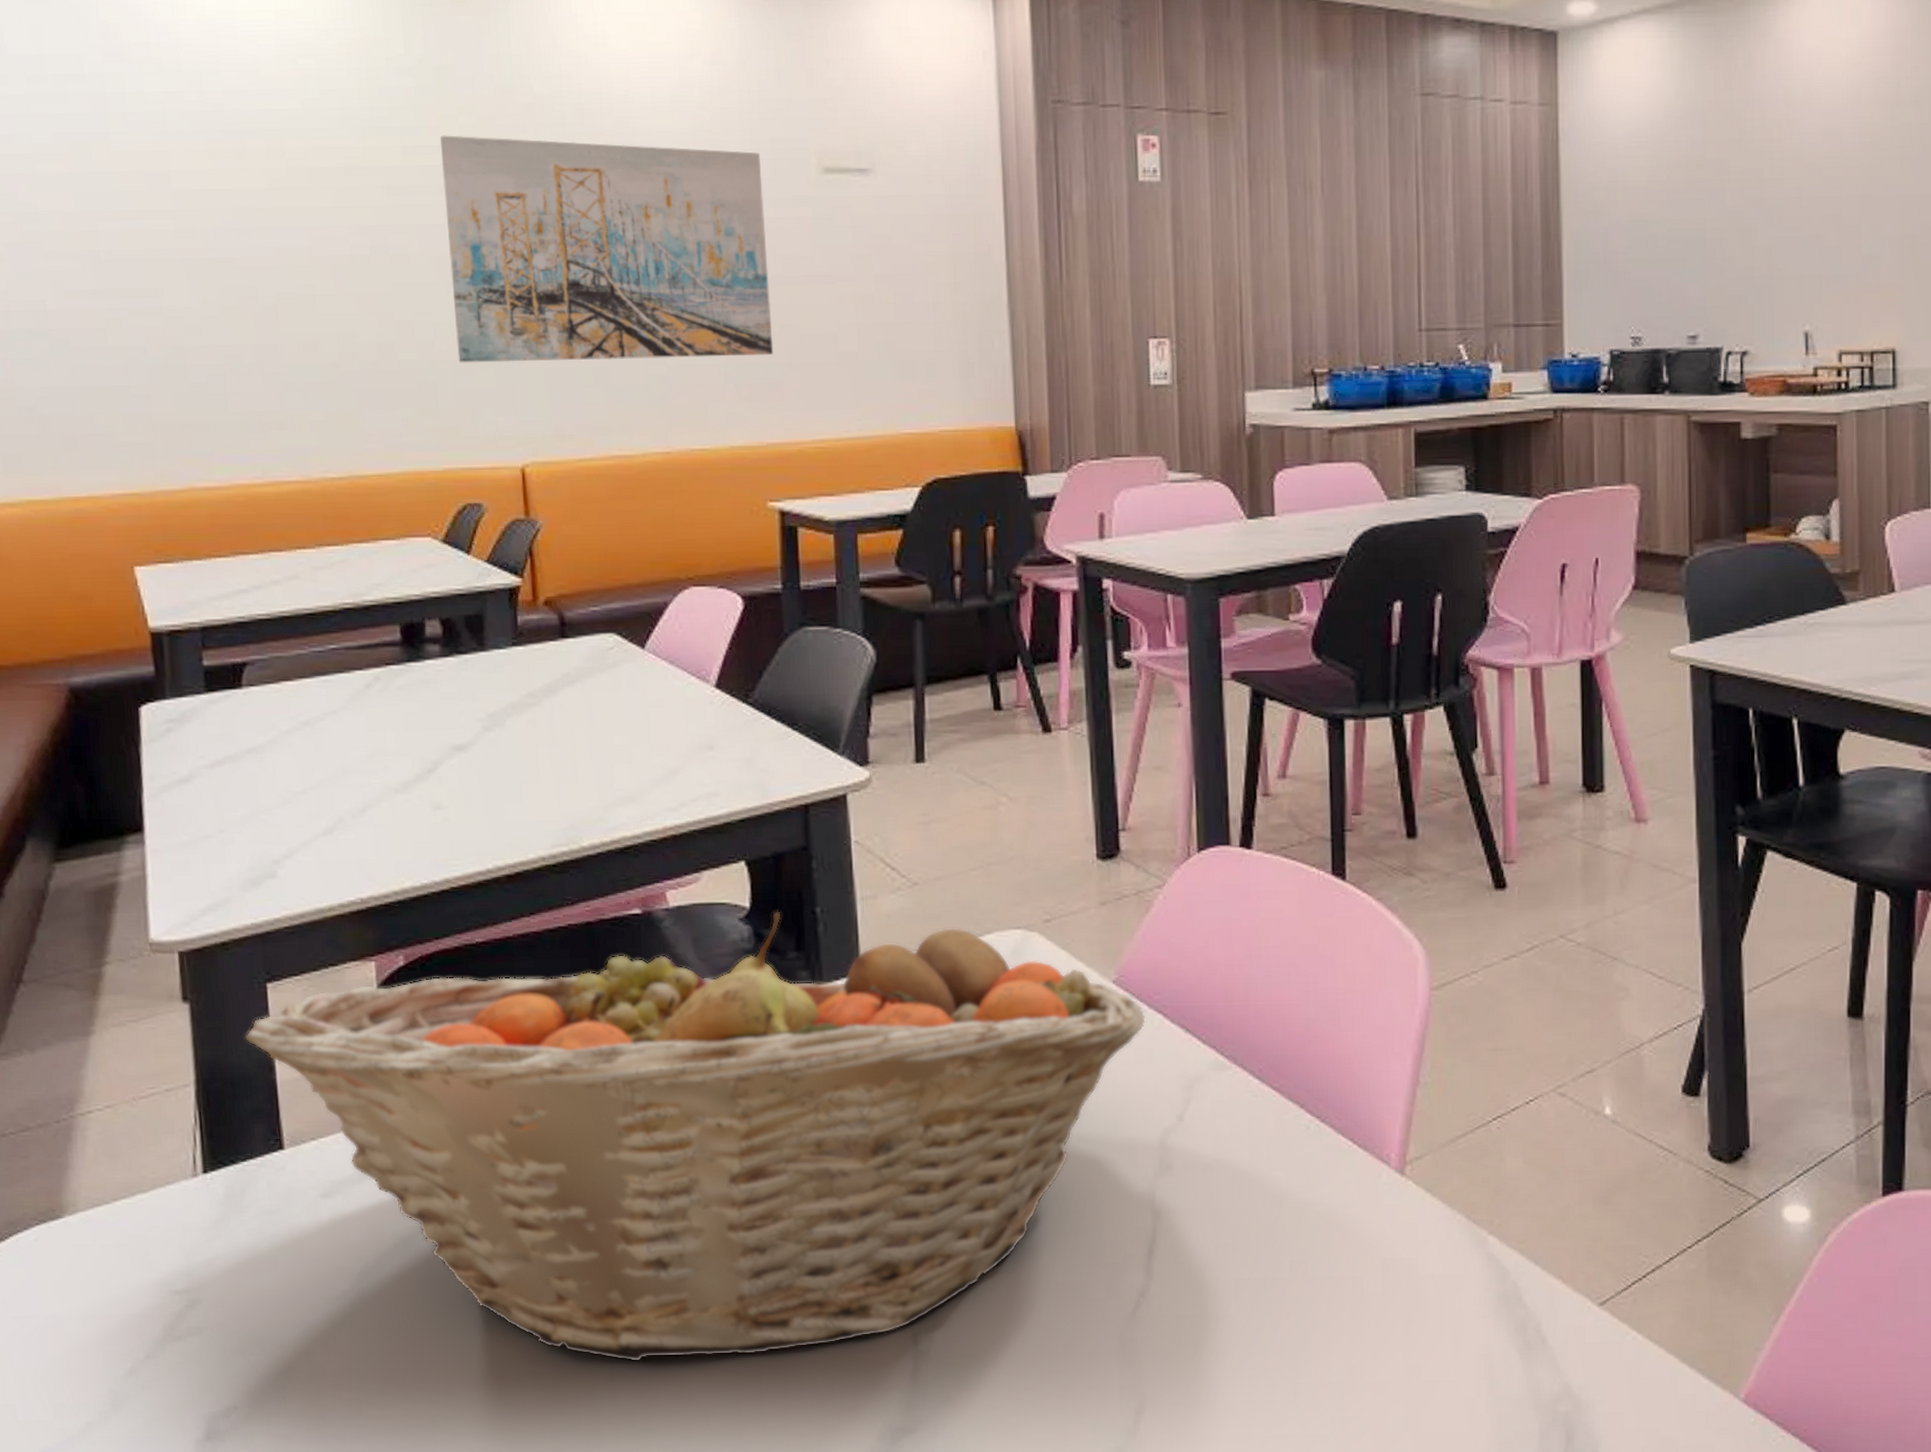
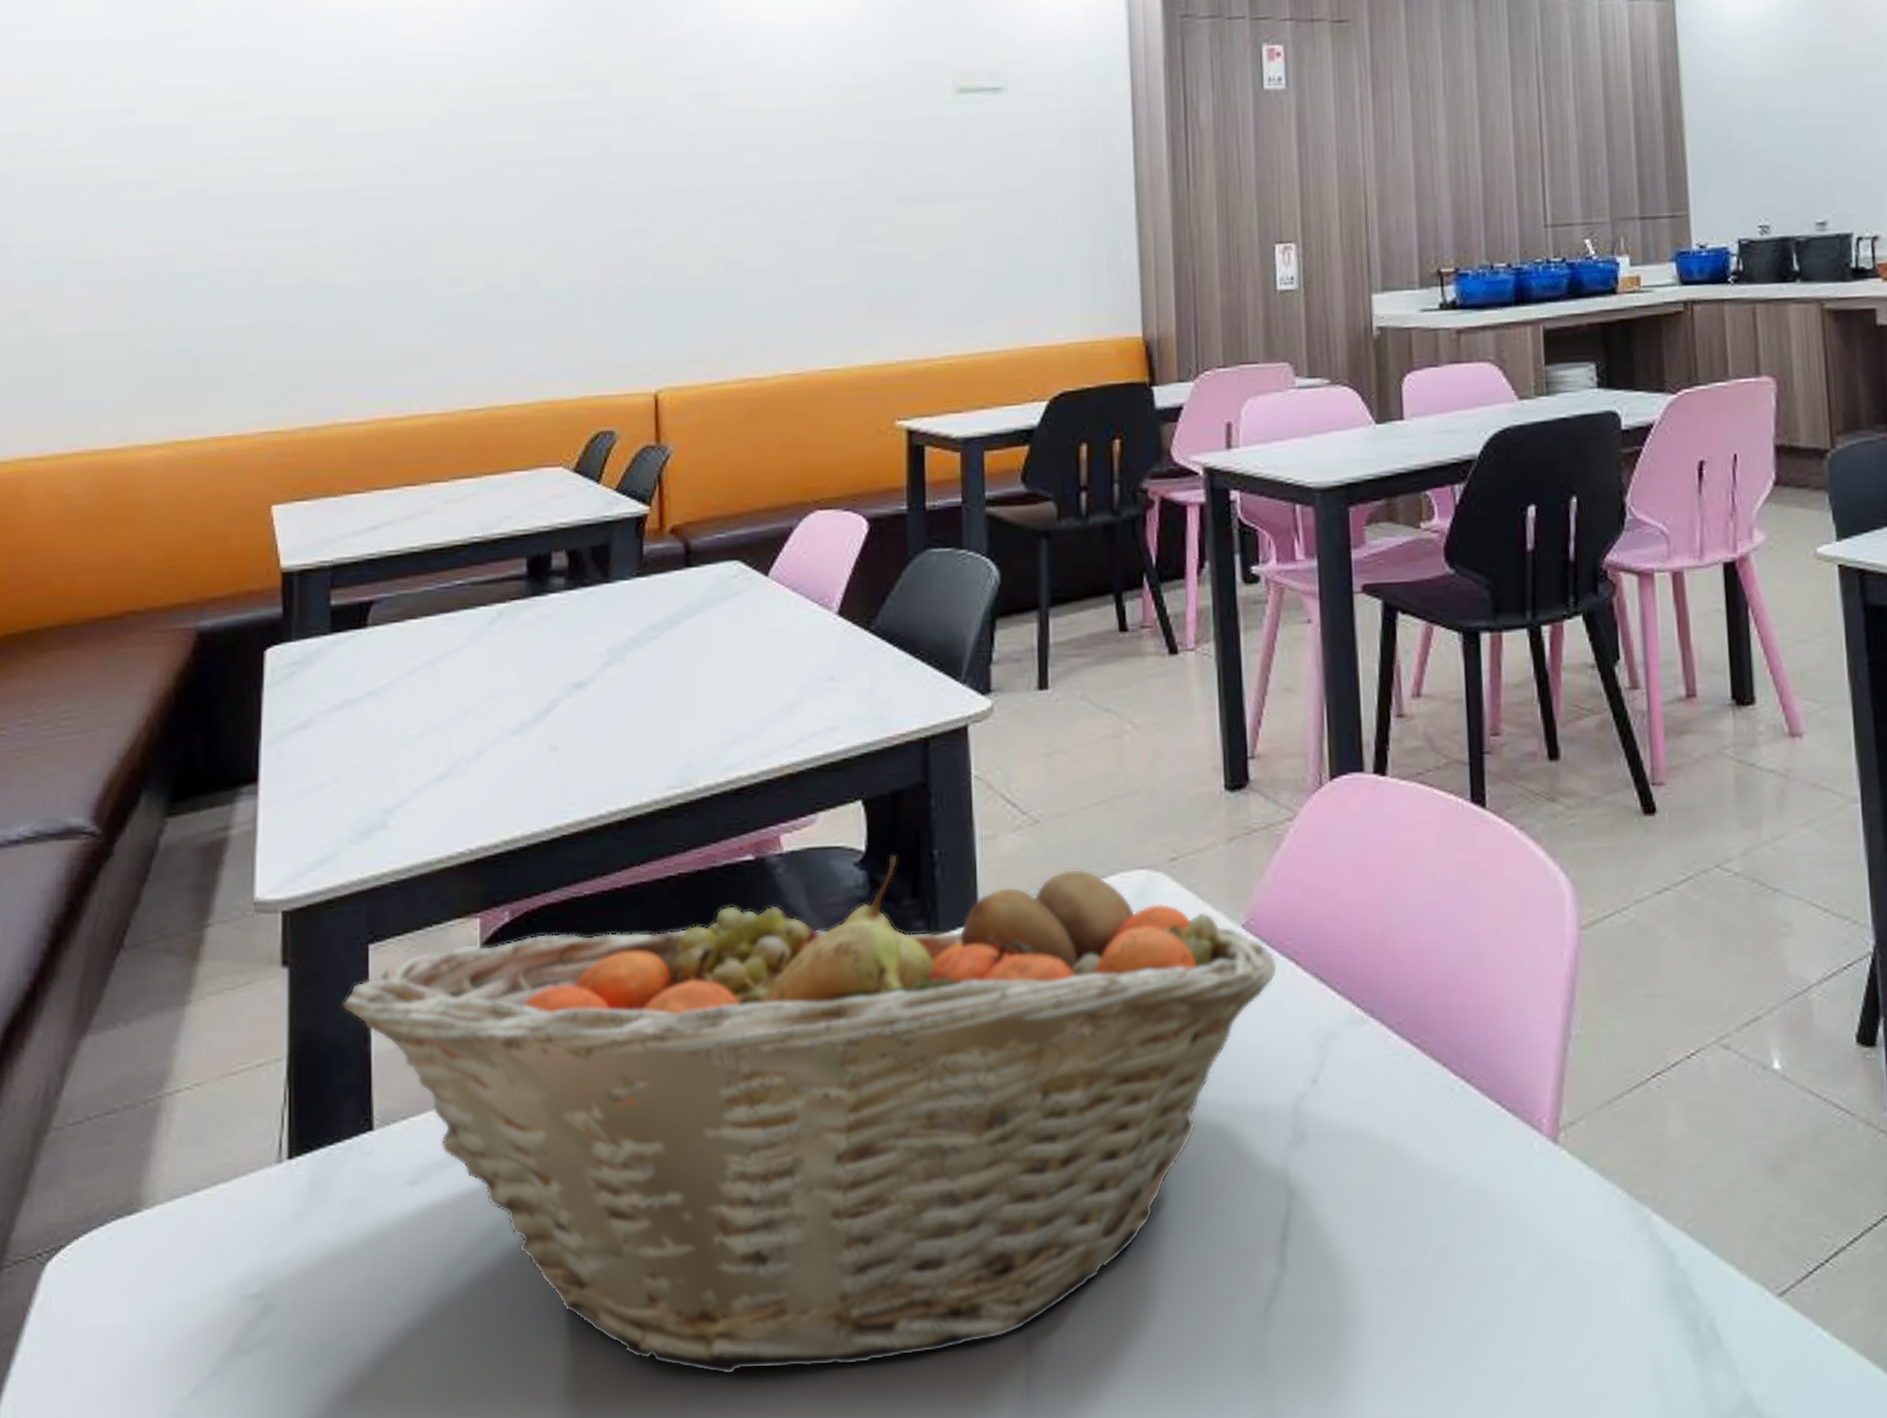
wall art: present [439,135,774,363] -> none [593,70,906,291]

